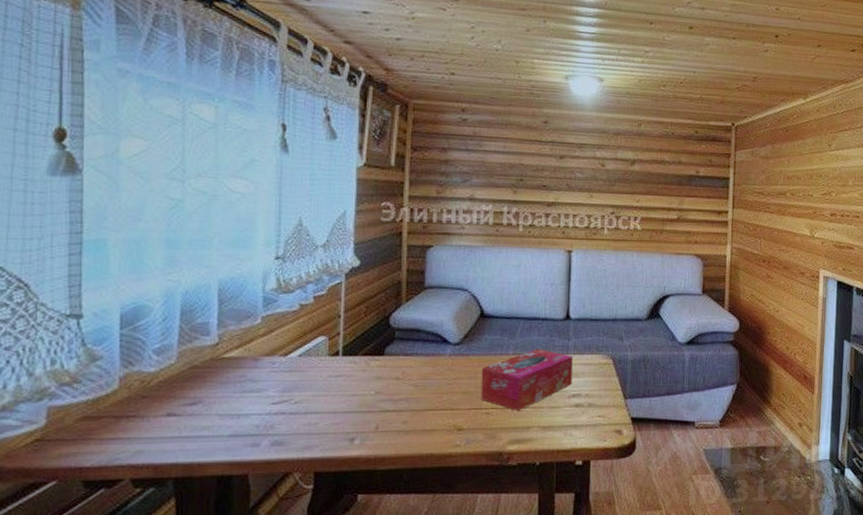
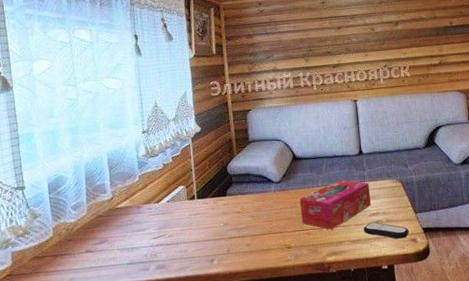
remote control: none [559,405,614,429] -> present [364,222,409,239]

